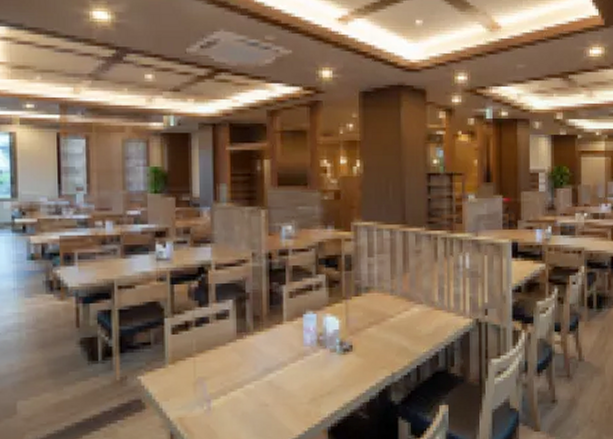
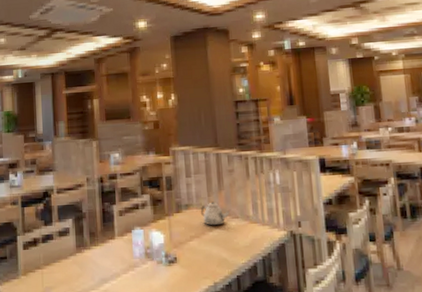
teapot: none [381,285,415,312] -> present [200,201,230,226]

